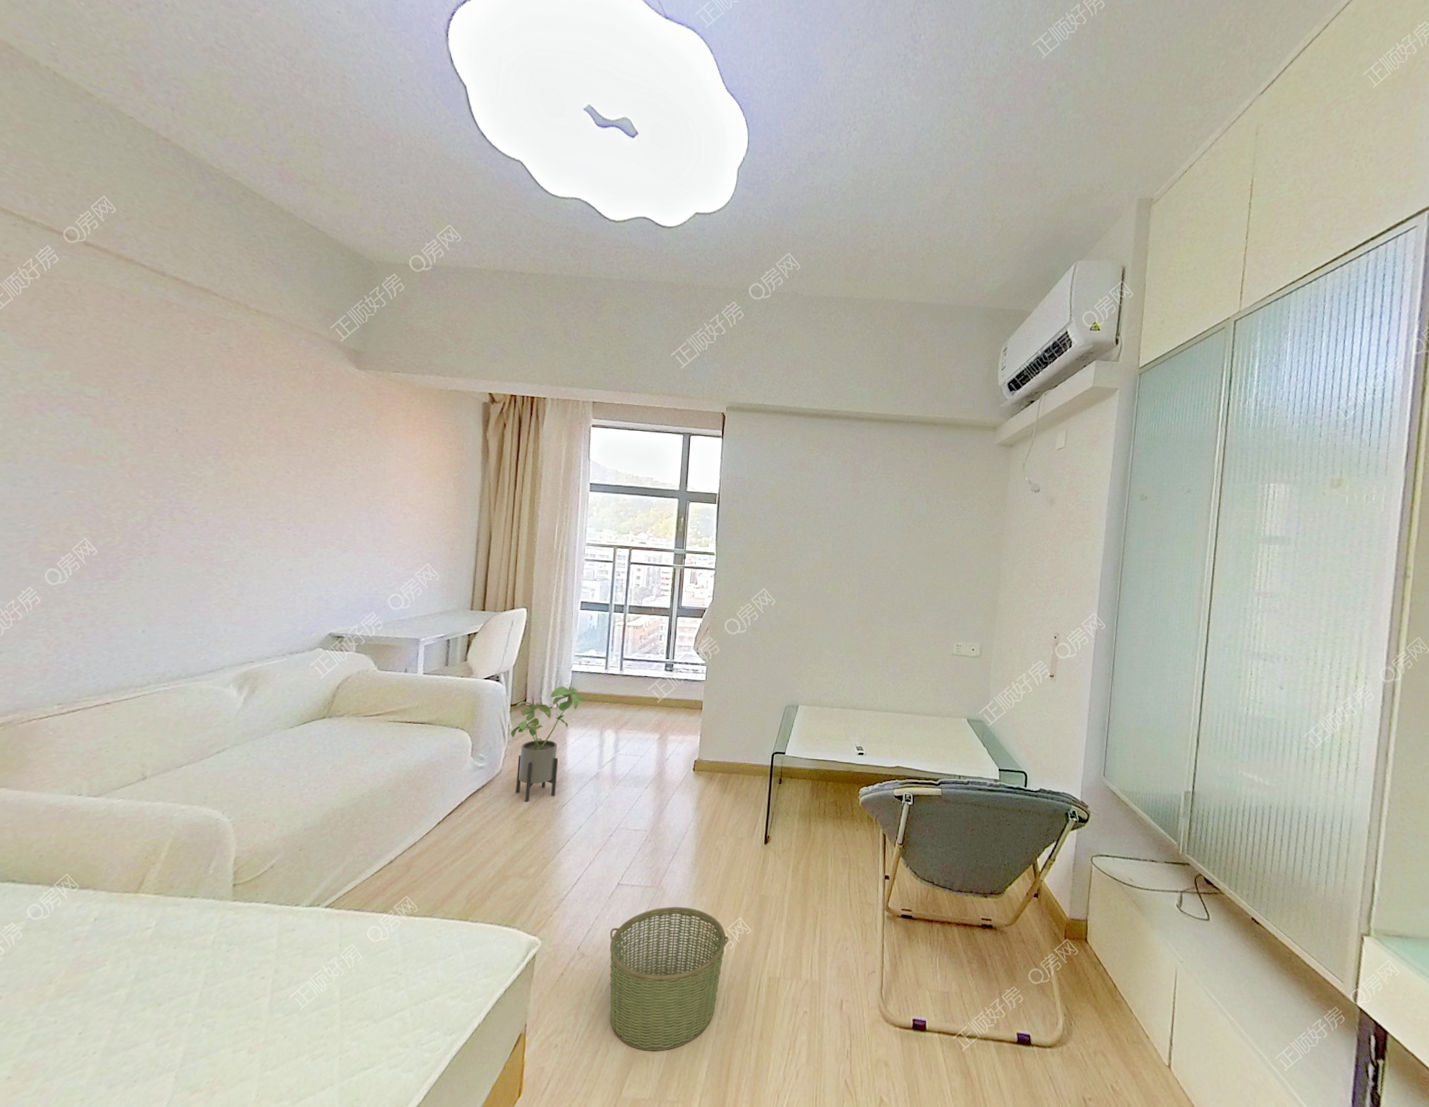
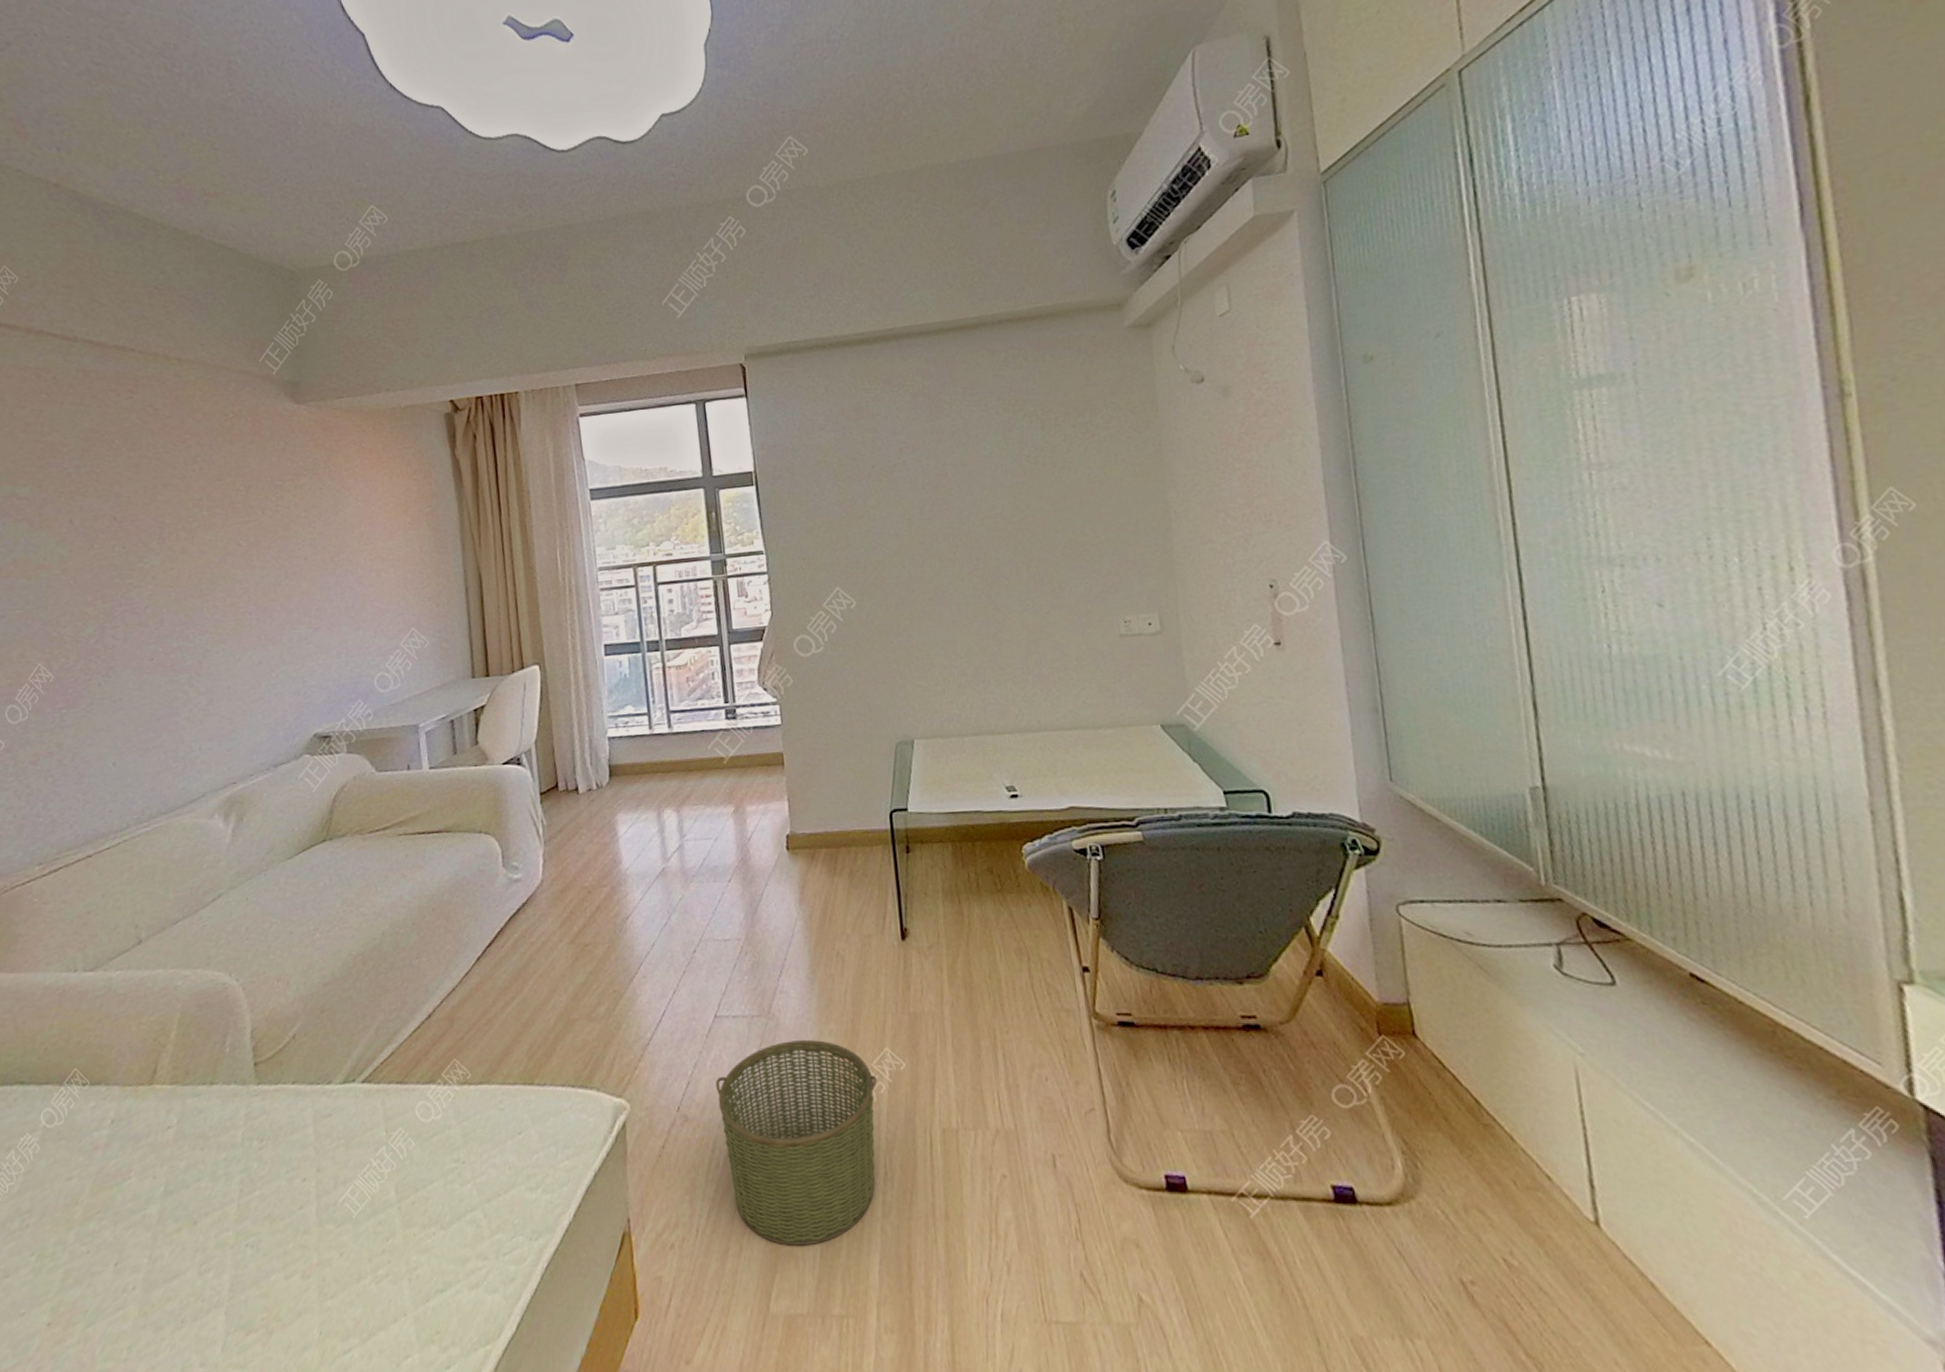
house plant: present [511,686,588,802] -> none [546,758,634,918]

